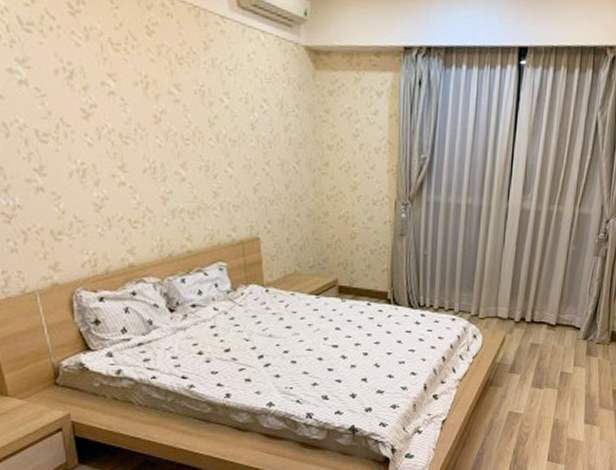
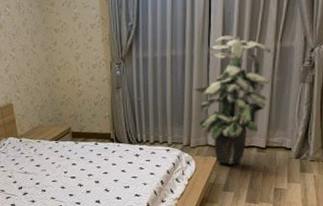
indoor plant: none [487,190,570,342] -> present [193,35,272,165]

